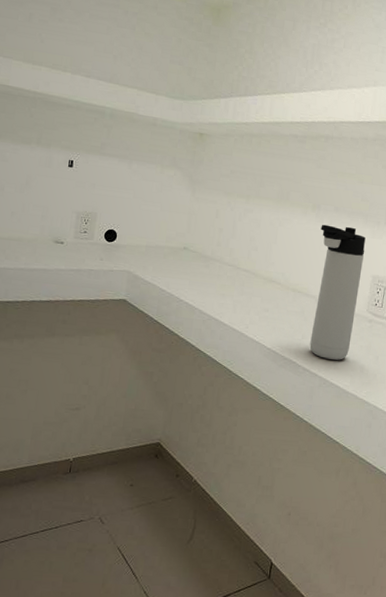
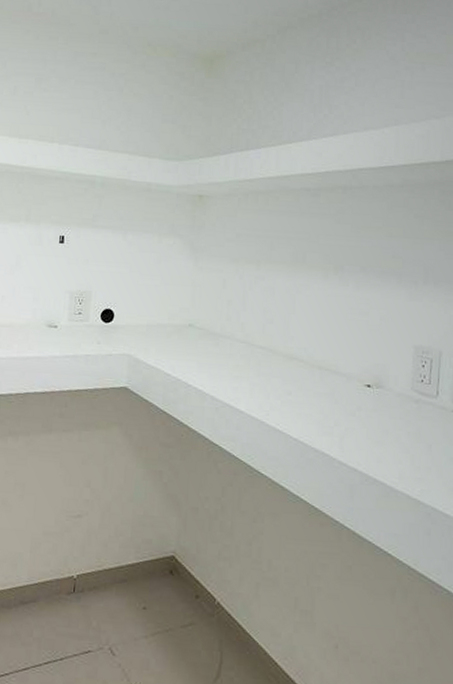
thermos bottle: present [309,224,366,360] -> none [344,288,402,451]

